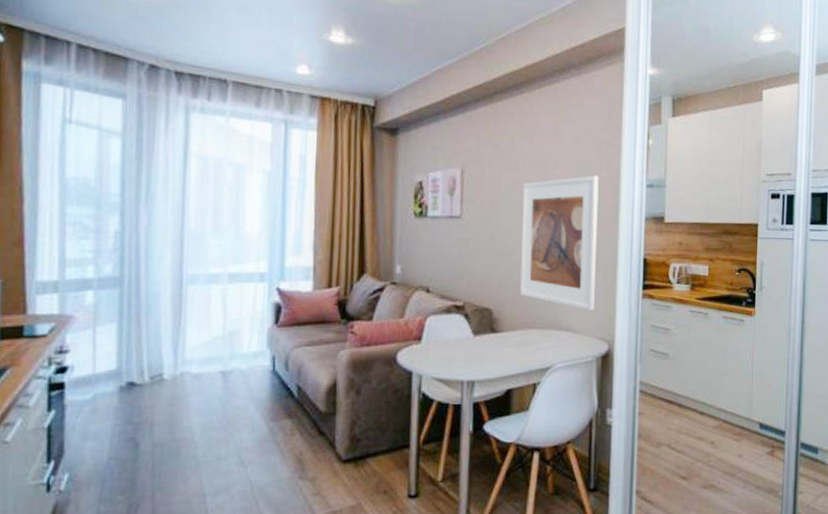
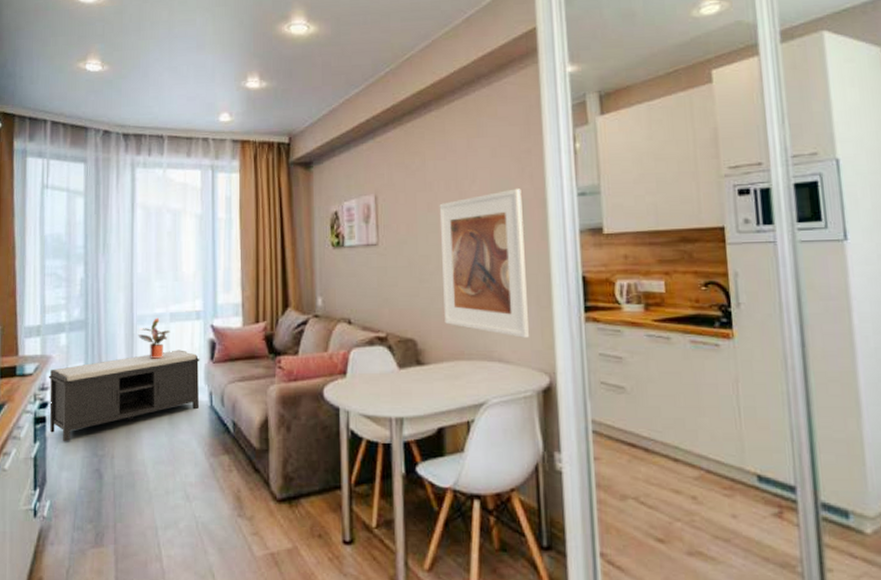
bench: none [68,312,262,410] -> present [48,350,200,442]
potted plant: none [188,278,229,321] -> present [138,318,171,359]

